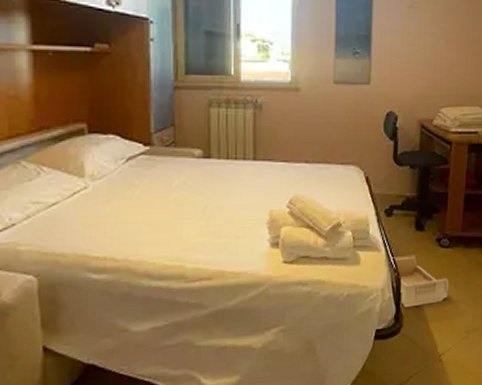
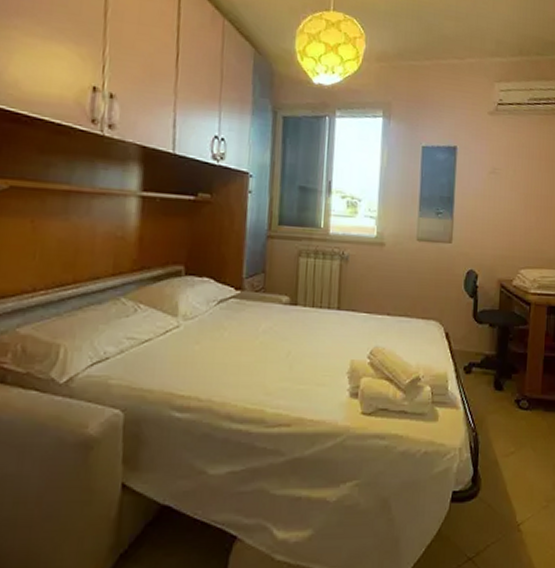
storage bin: present [392,254,448,308] -> none [471,414,528,470]

